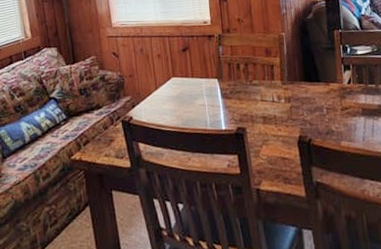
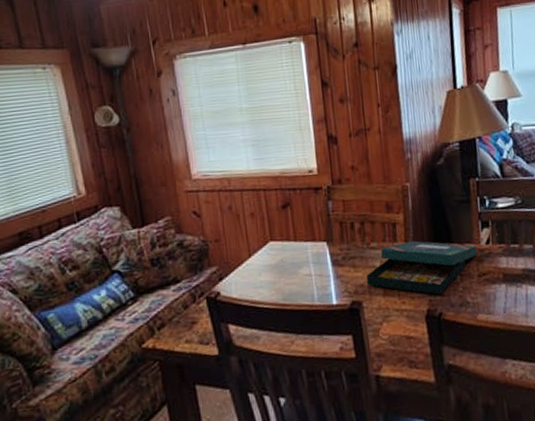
board game: none [250,79,341,124] -> present [367,240,478,295]

